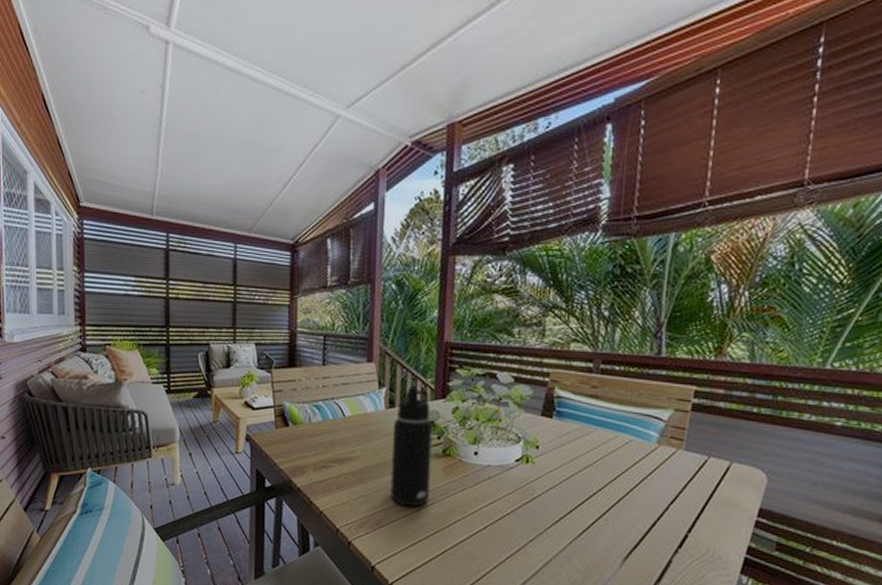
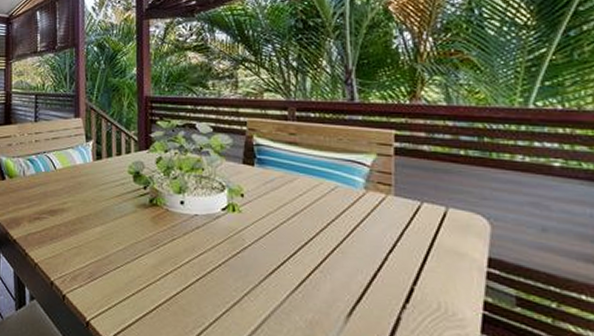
water bottle: present [390,386,433,507] -> none [101,139,140,259]

